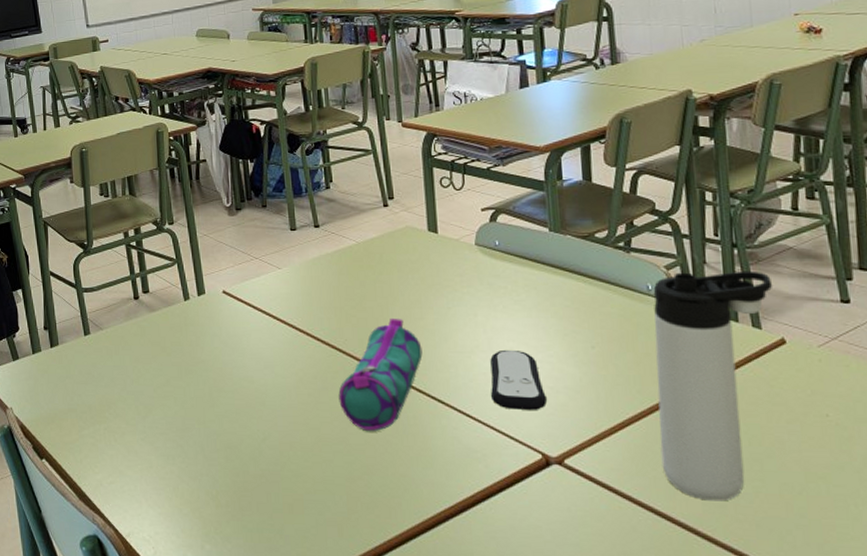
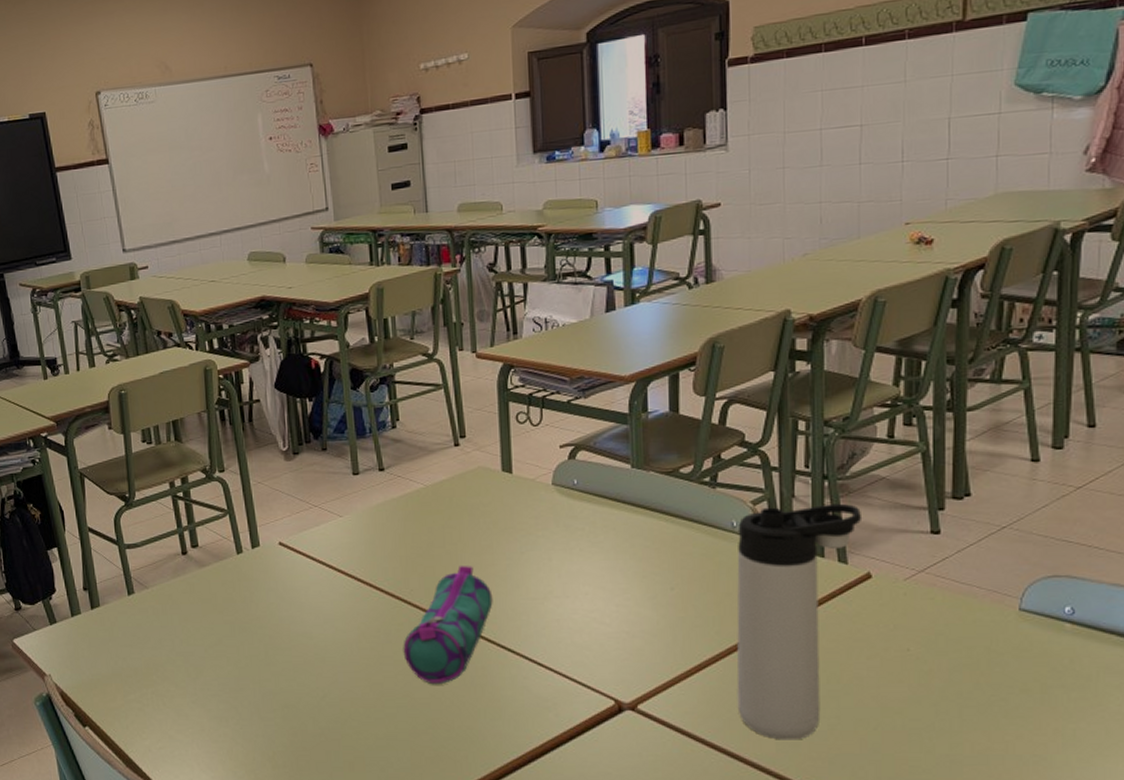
remote control: present [490,349,548,410] -> none [564,594,623,656]

